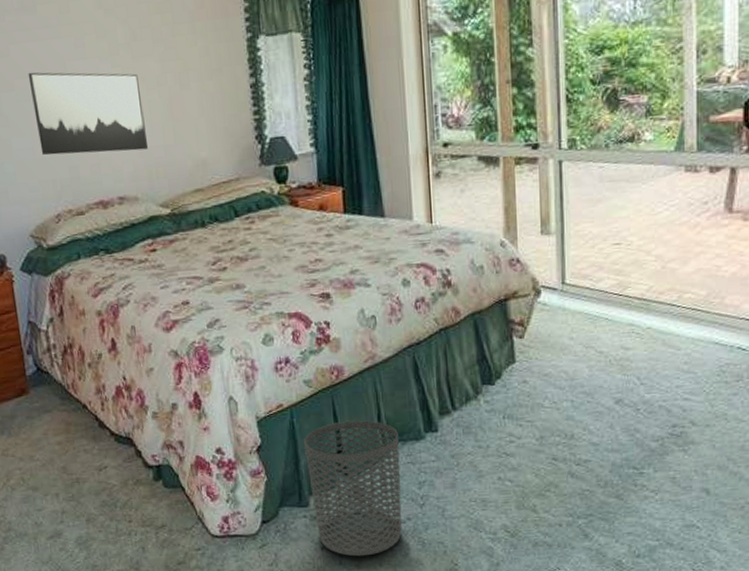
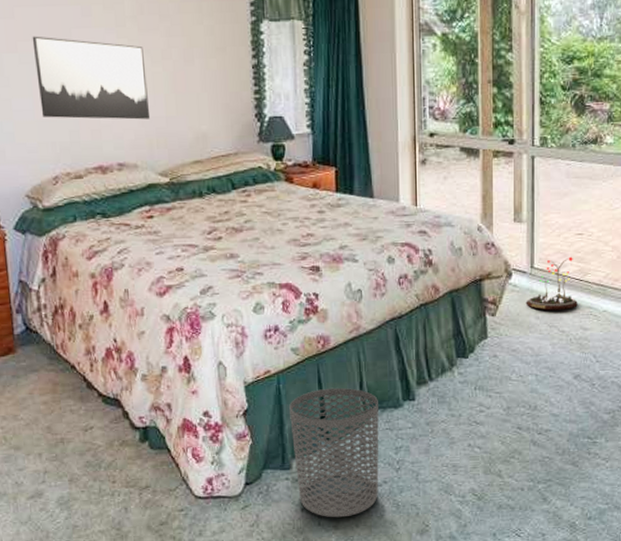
decorative plant: none [557,270,617,330] -> present [525,257,578,310]

